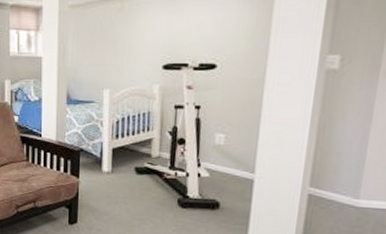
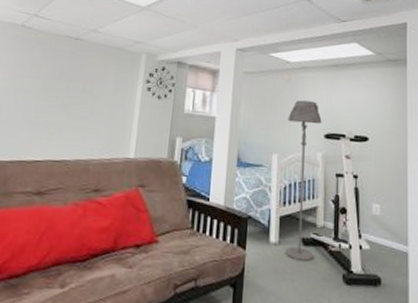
floor lamp: none [118,30,160,188] -> present [285,100,322,262]

